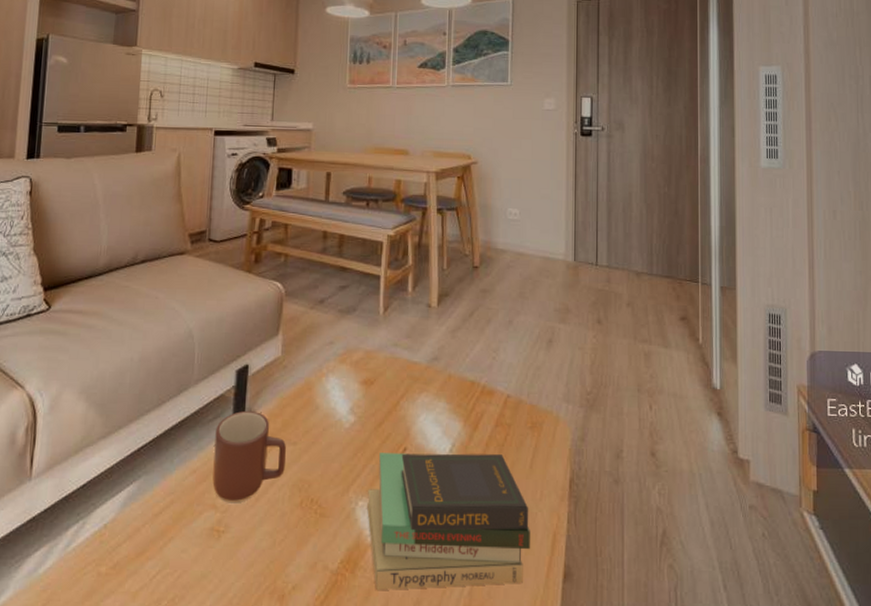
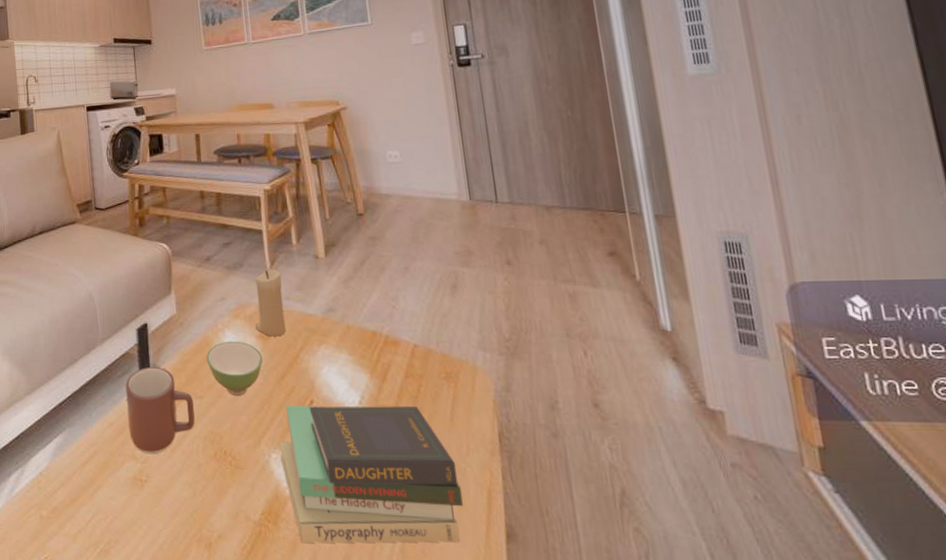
toaster: none [242,105,275,130] -> present [109,79,139,100]
bowl: none [306,386,364,443] -> present [206,341,263,397]
candle: none [360,315,393,383] -> present [255,269,286,337]

